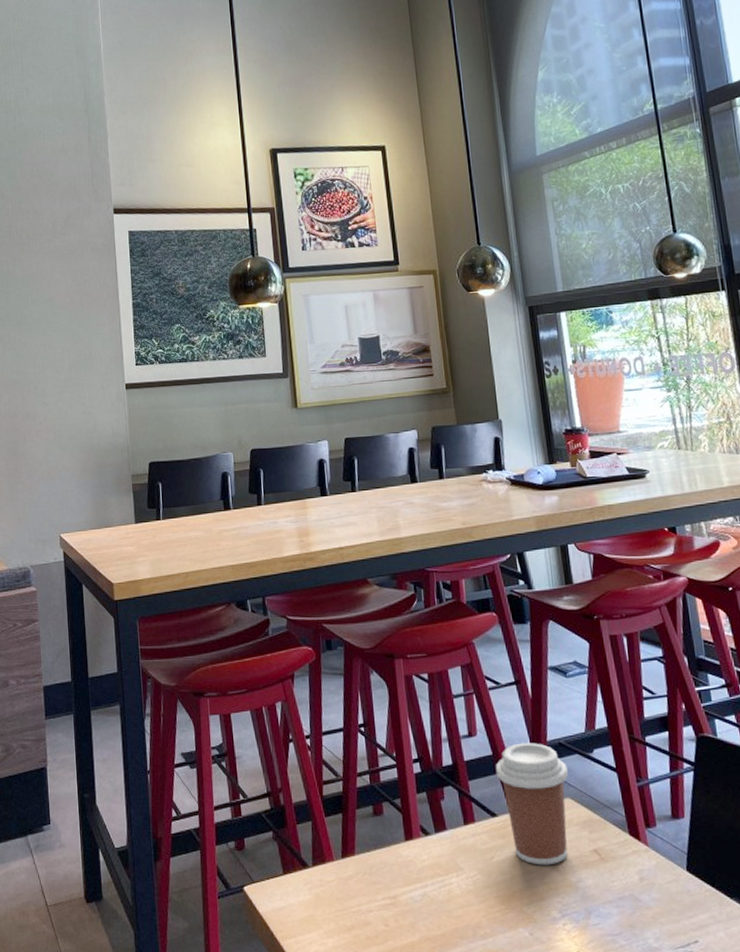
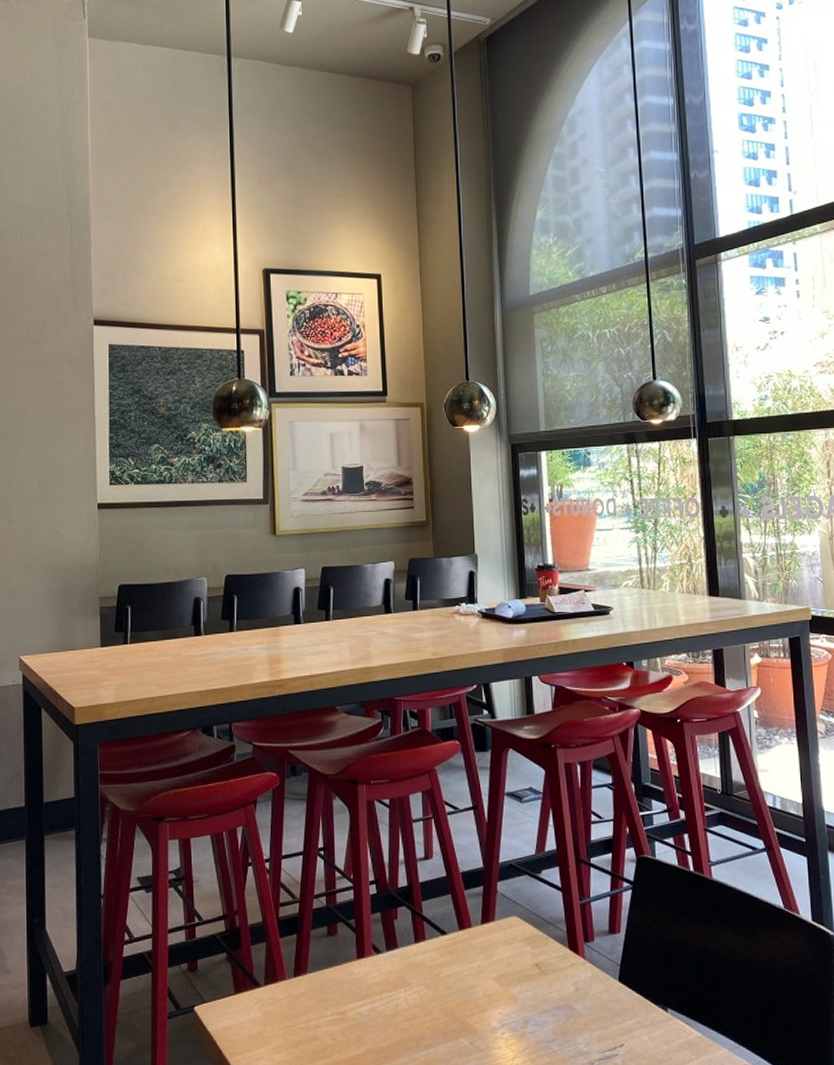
coffee cup: present [495,743,569,866] -> none [448,864,517,979]

